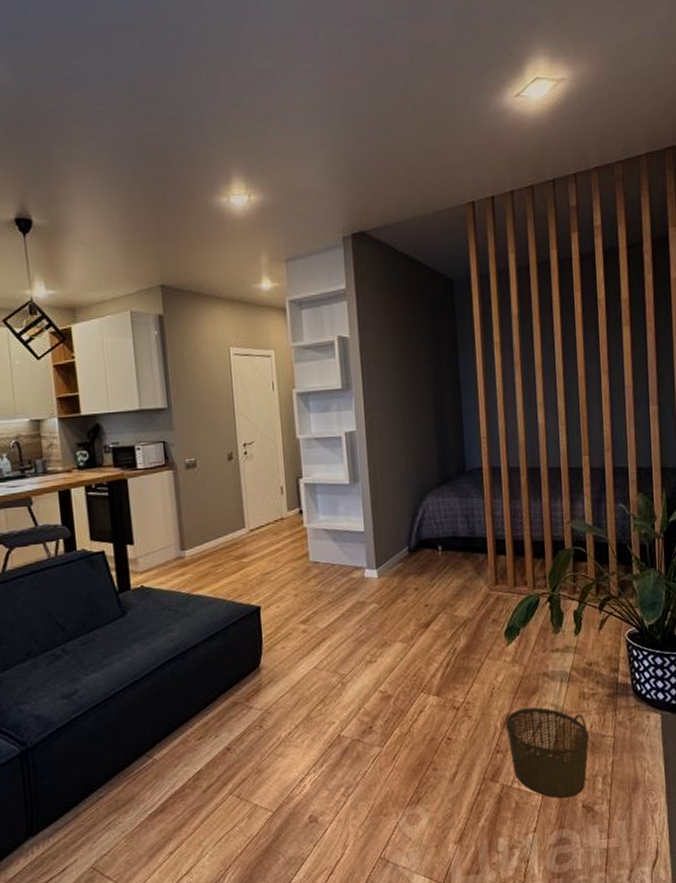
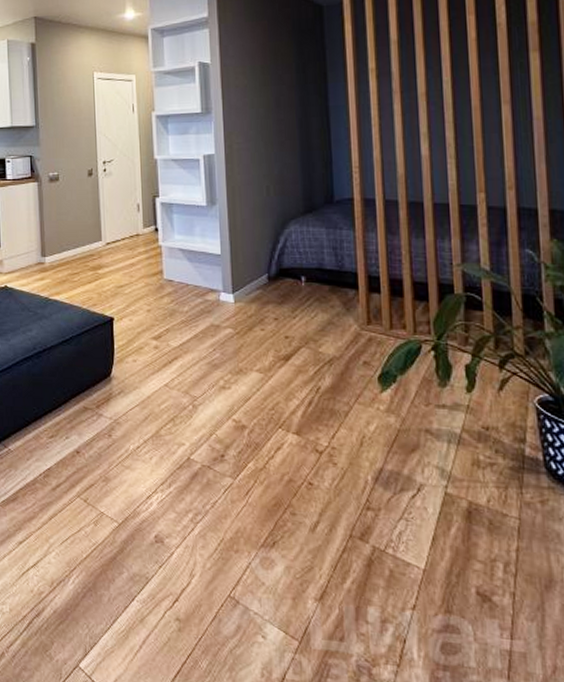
basket: present [505,707,589,799] -> none [378,465,485,580]

